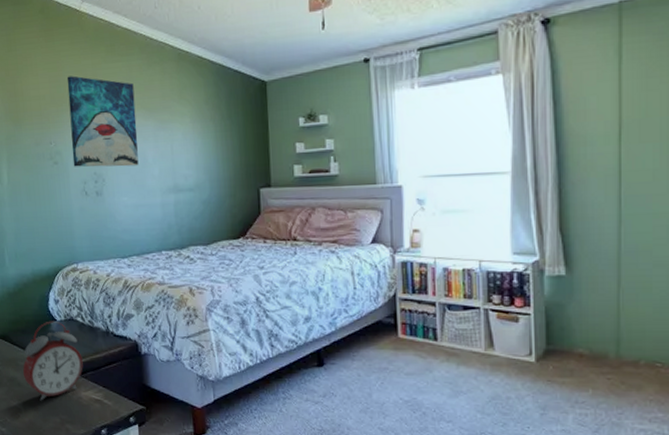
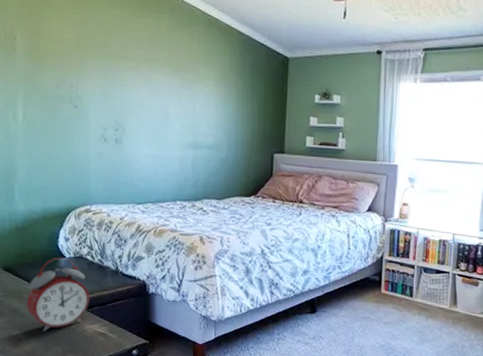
wall art: present [66,75,139,167] -> none [93,24,162,120]

